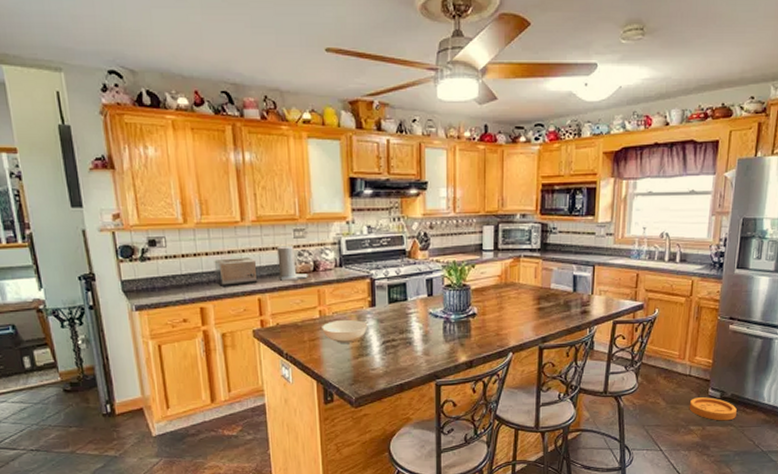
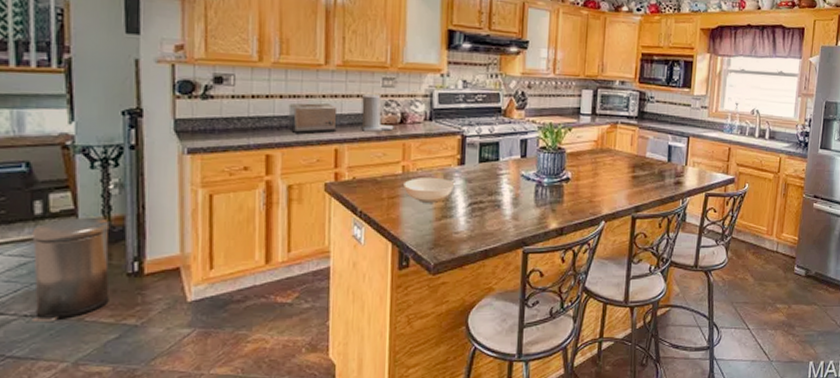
pedal bin: none [26,368,92,456] -> present [31,216,112,323]
pet bowl: present [689,397,737,421] -> none [776,275,820,300]

